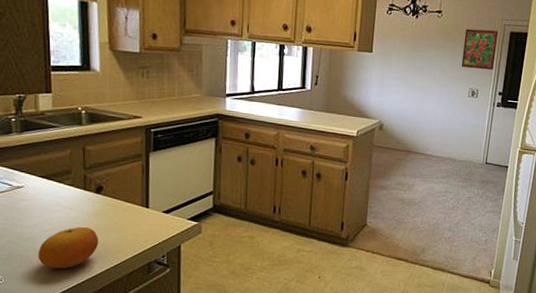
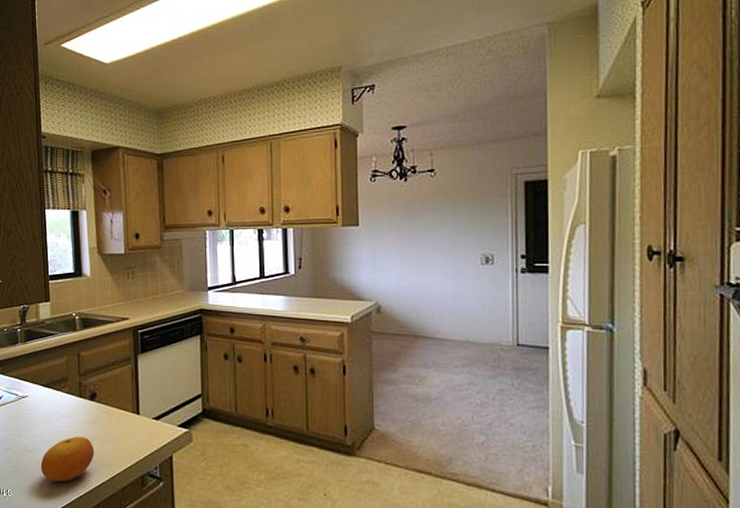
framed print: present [461,28,499,71] -> none [466,182,510,231]

